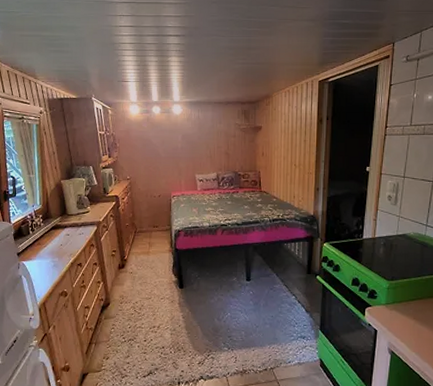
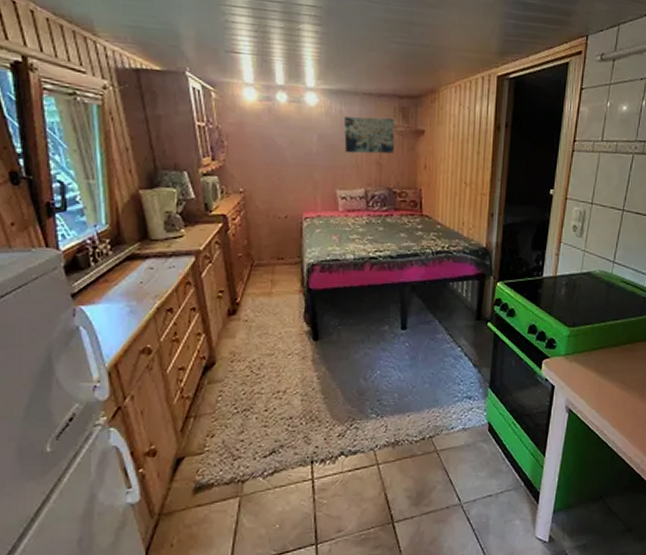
wall art: none [201,119,239,147] -> present [344,116,395,154]

